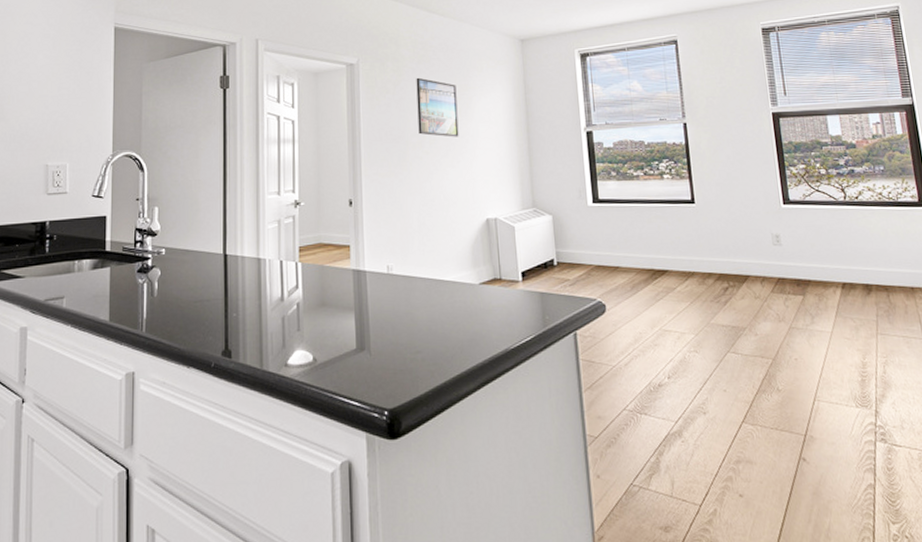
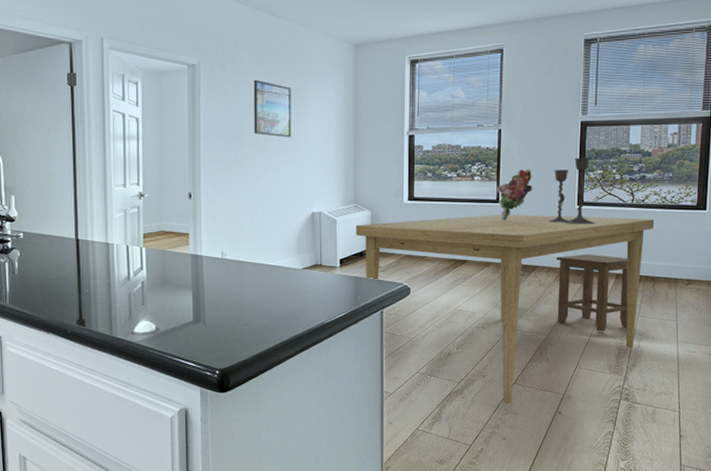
dining table: none [536,216,879,450] -> present [356,214,655,405]
bouquet: none [689,165,731,223] -> present [496,169,533,221]
candlestick: none [751,151,808,226] -> present [547,157,596,224]
stool: none [769,259,867,354] -> present [557,253,628,332]

